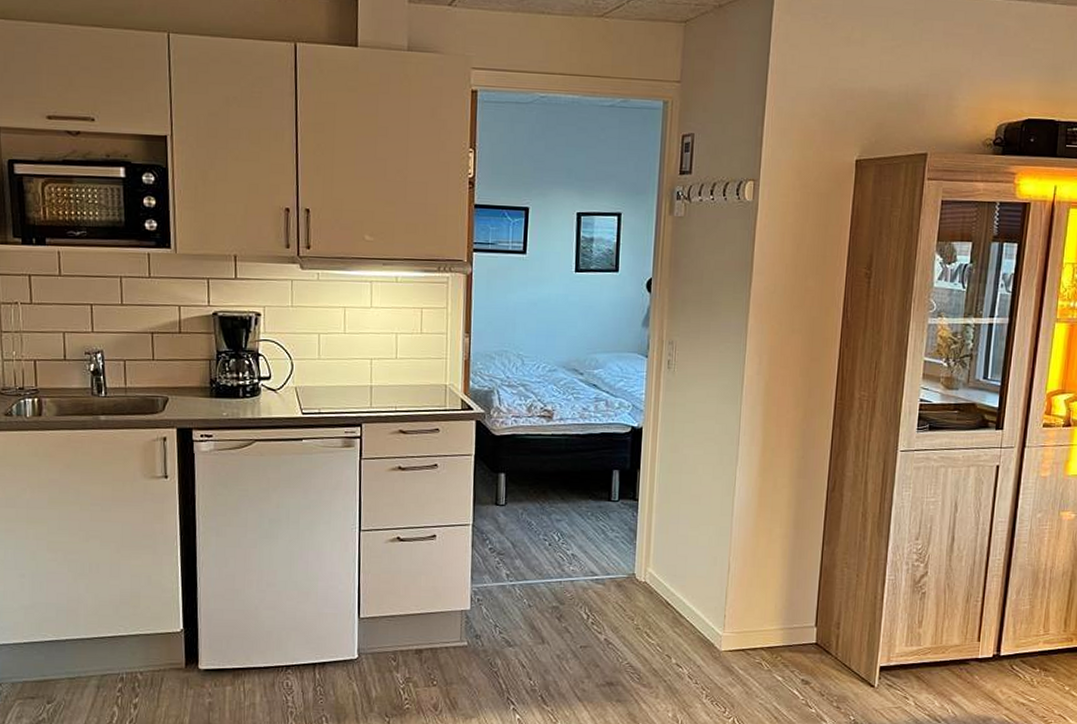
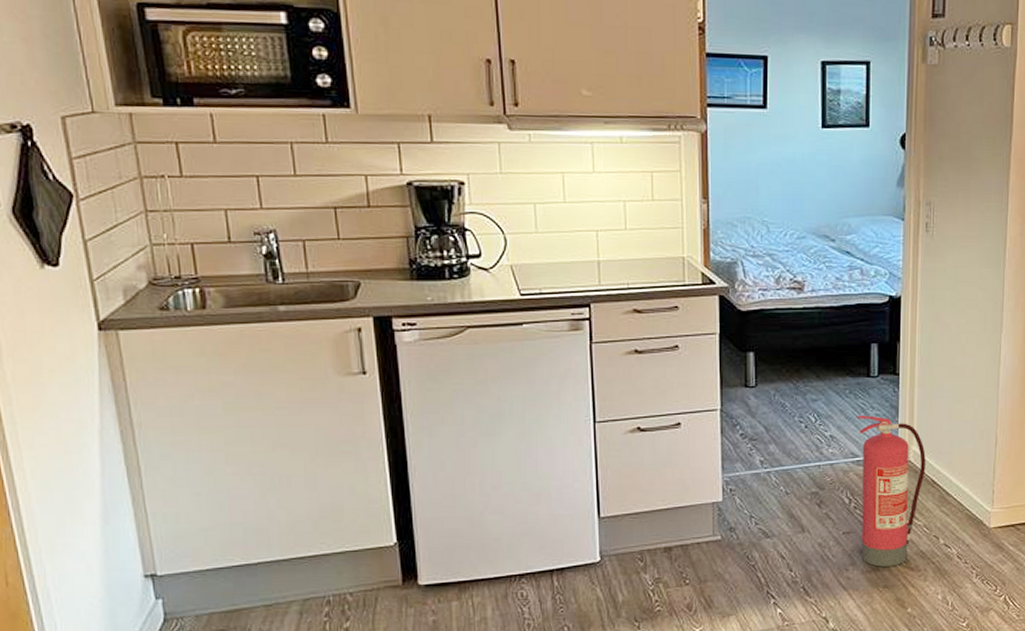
fire extinguisher: none [597,536,661,682] -> present [857,415,926,567]

